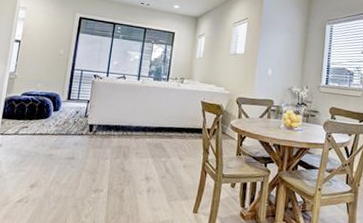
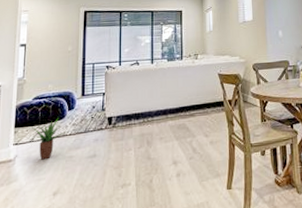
potted plant: none [17,117,50,154] -> present [32,118,67,160]

